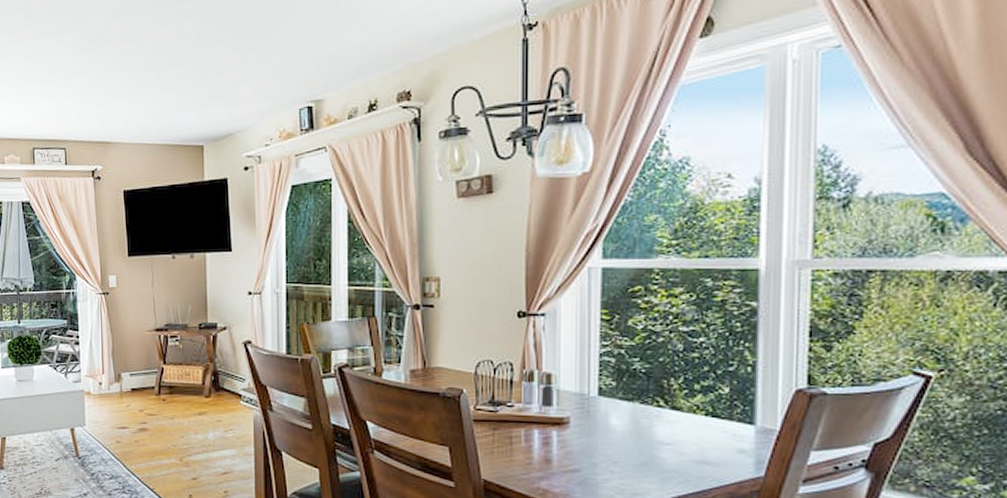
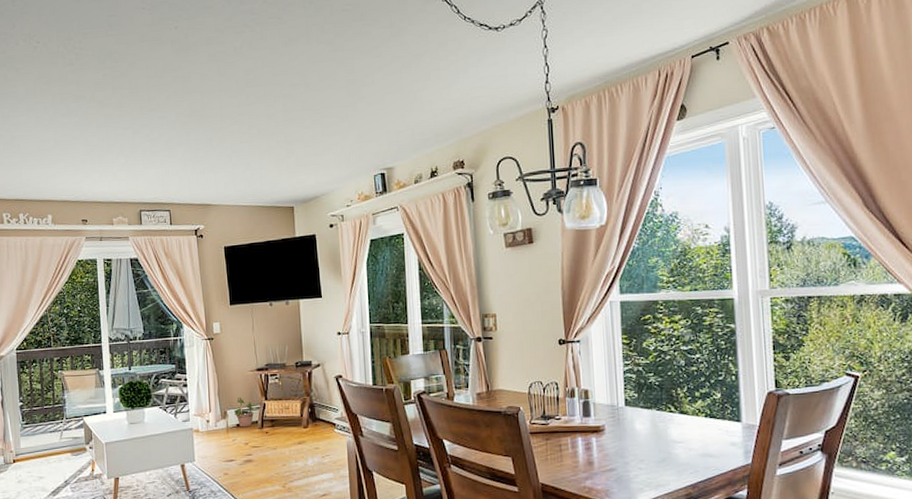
potted plant: none [128,359,154,393] -> present [233,396,257,427]

